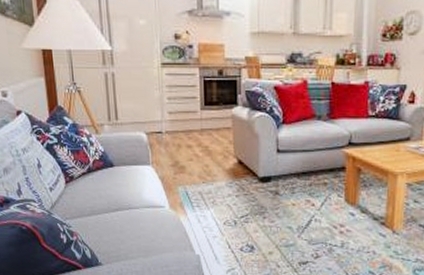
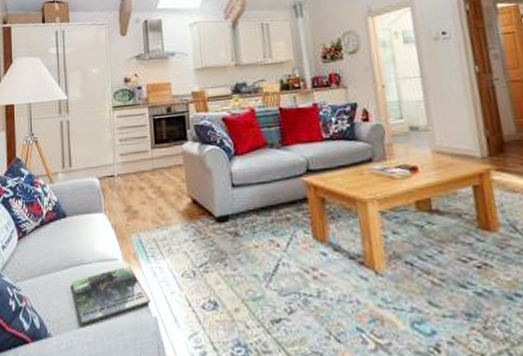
magazine: none [120,213,195,257] -> present [72,266,151,325]

